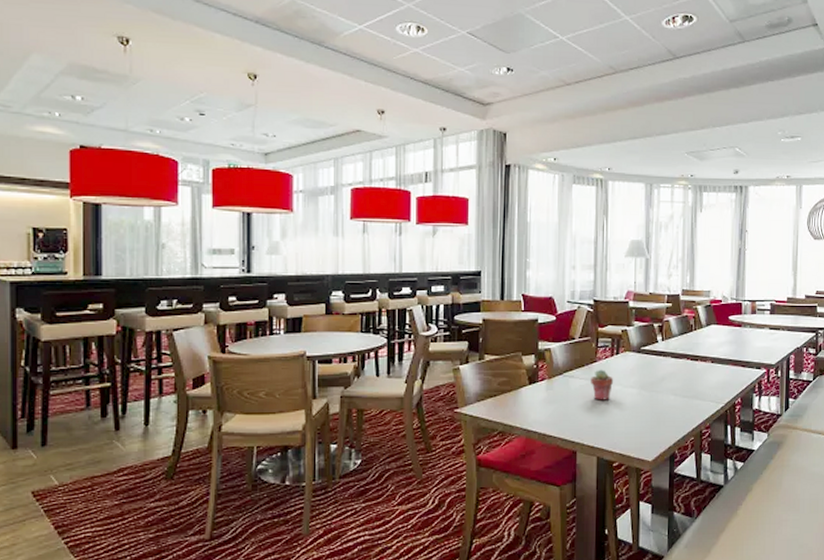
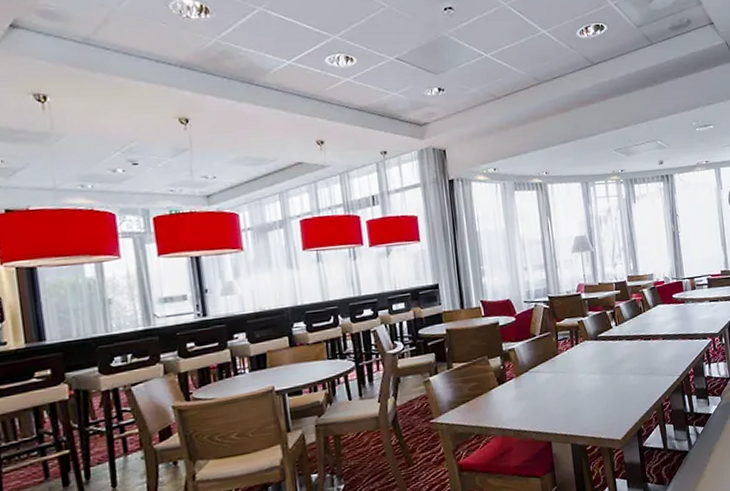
potted succulent: present [591,369,613,400] -> none [555,360,577,391]

